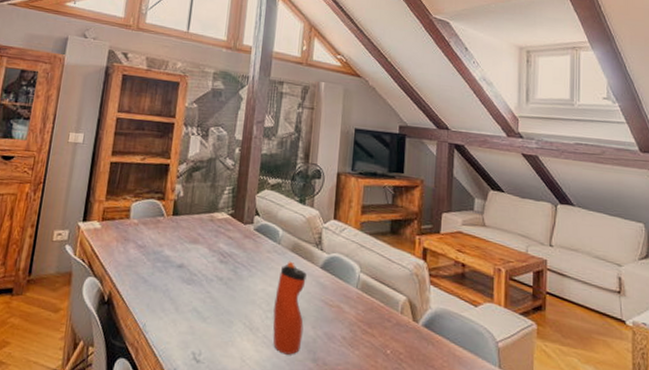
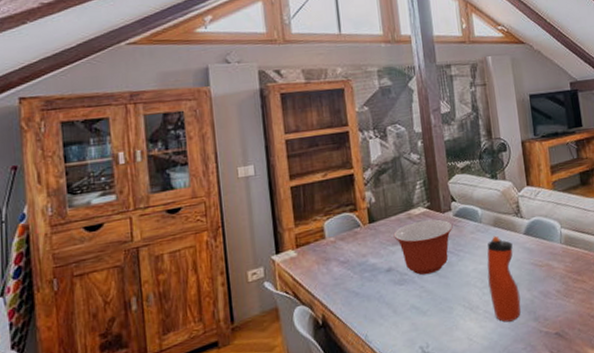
mixing bowl: none [192,225,251,282] -> present [393,219,453,275]

